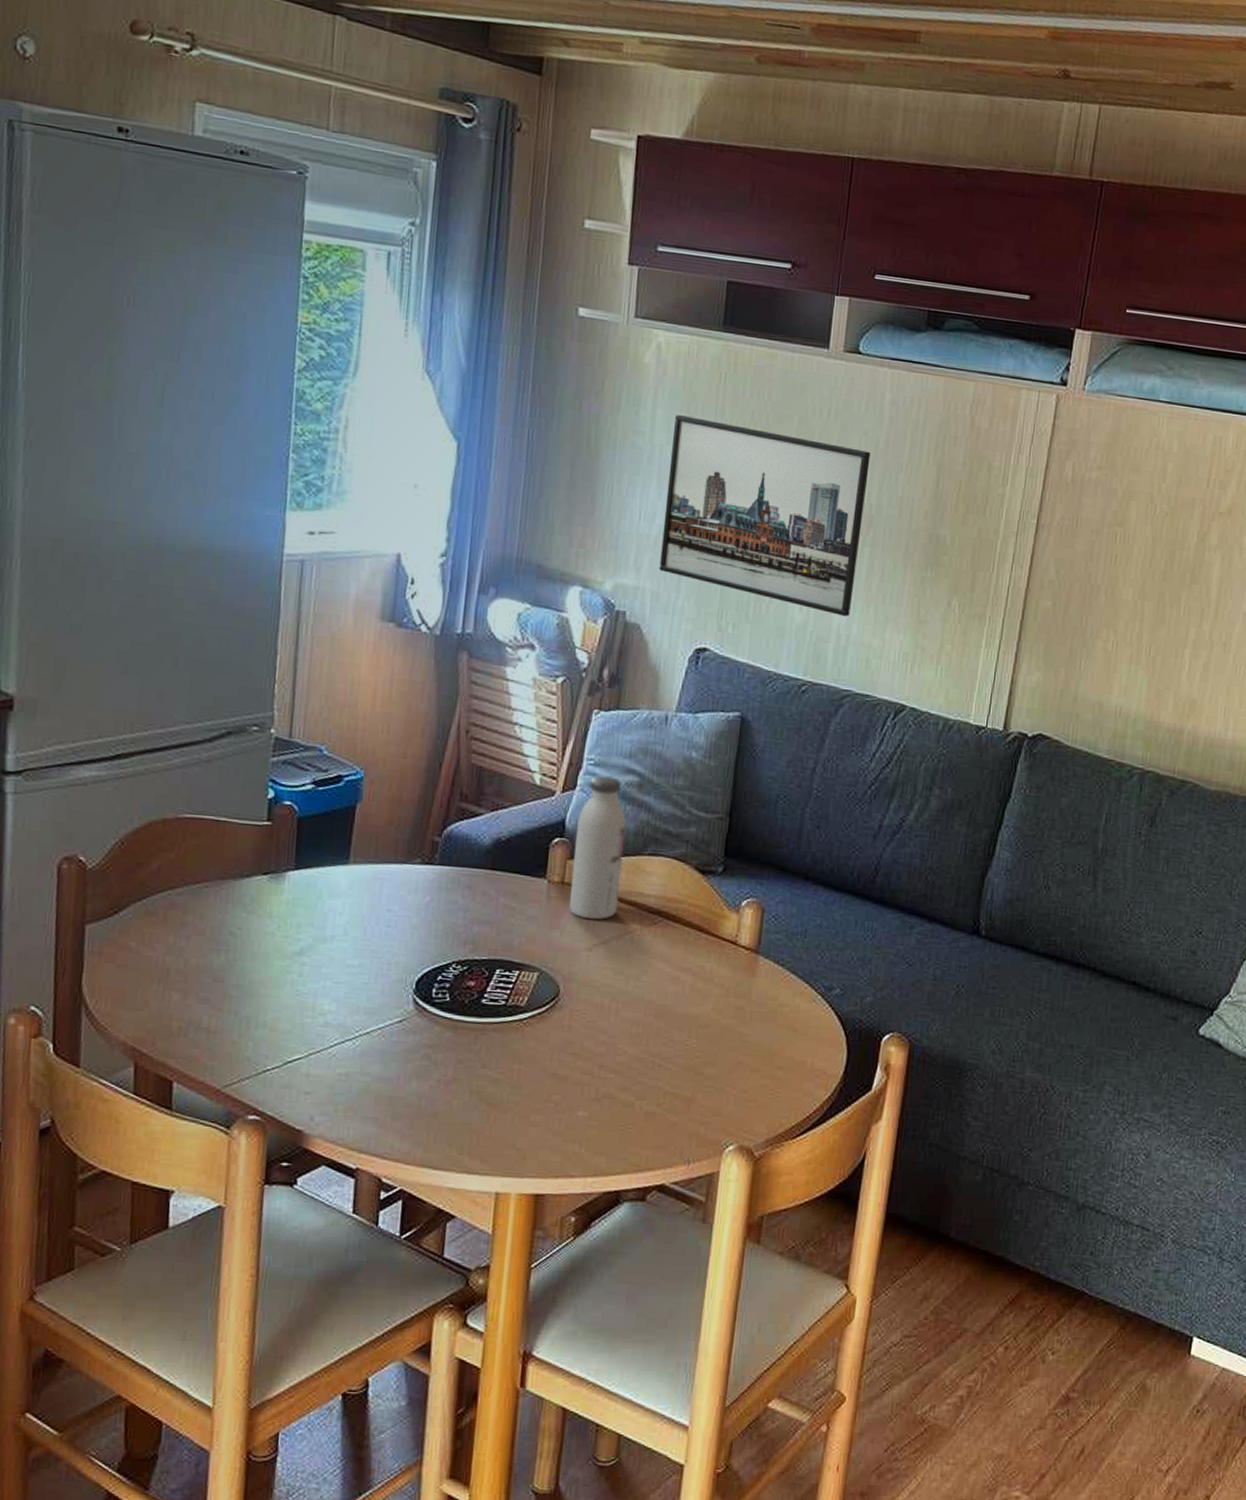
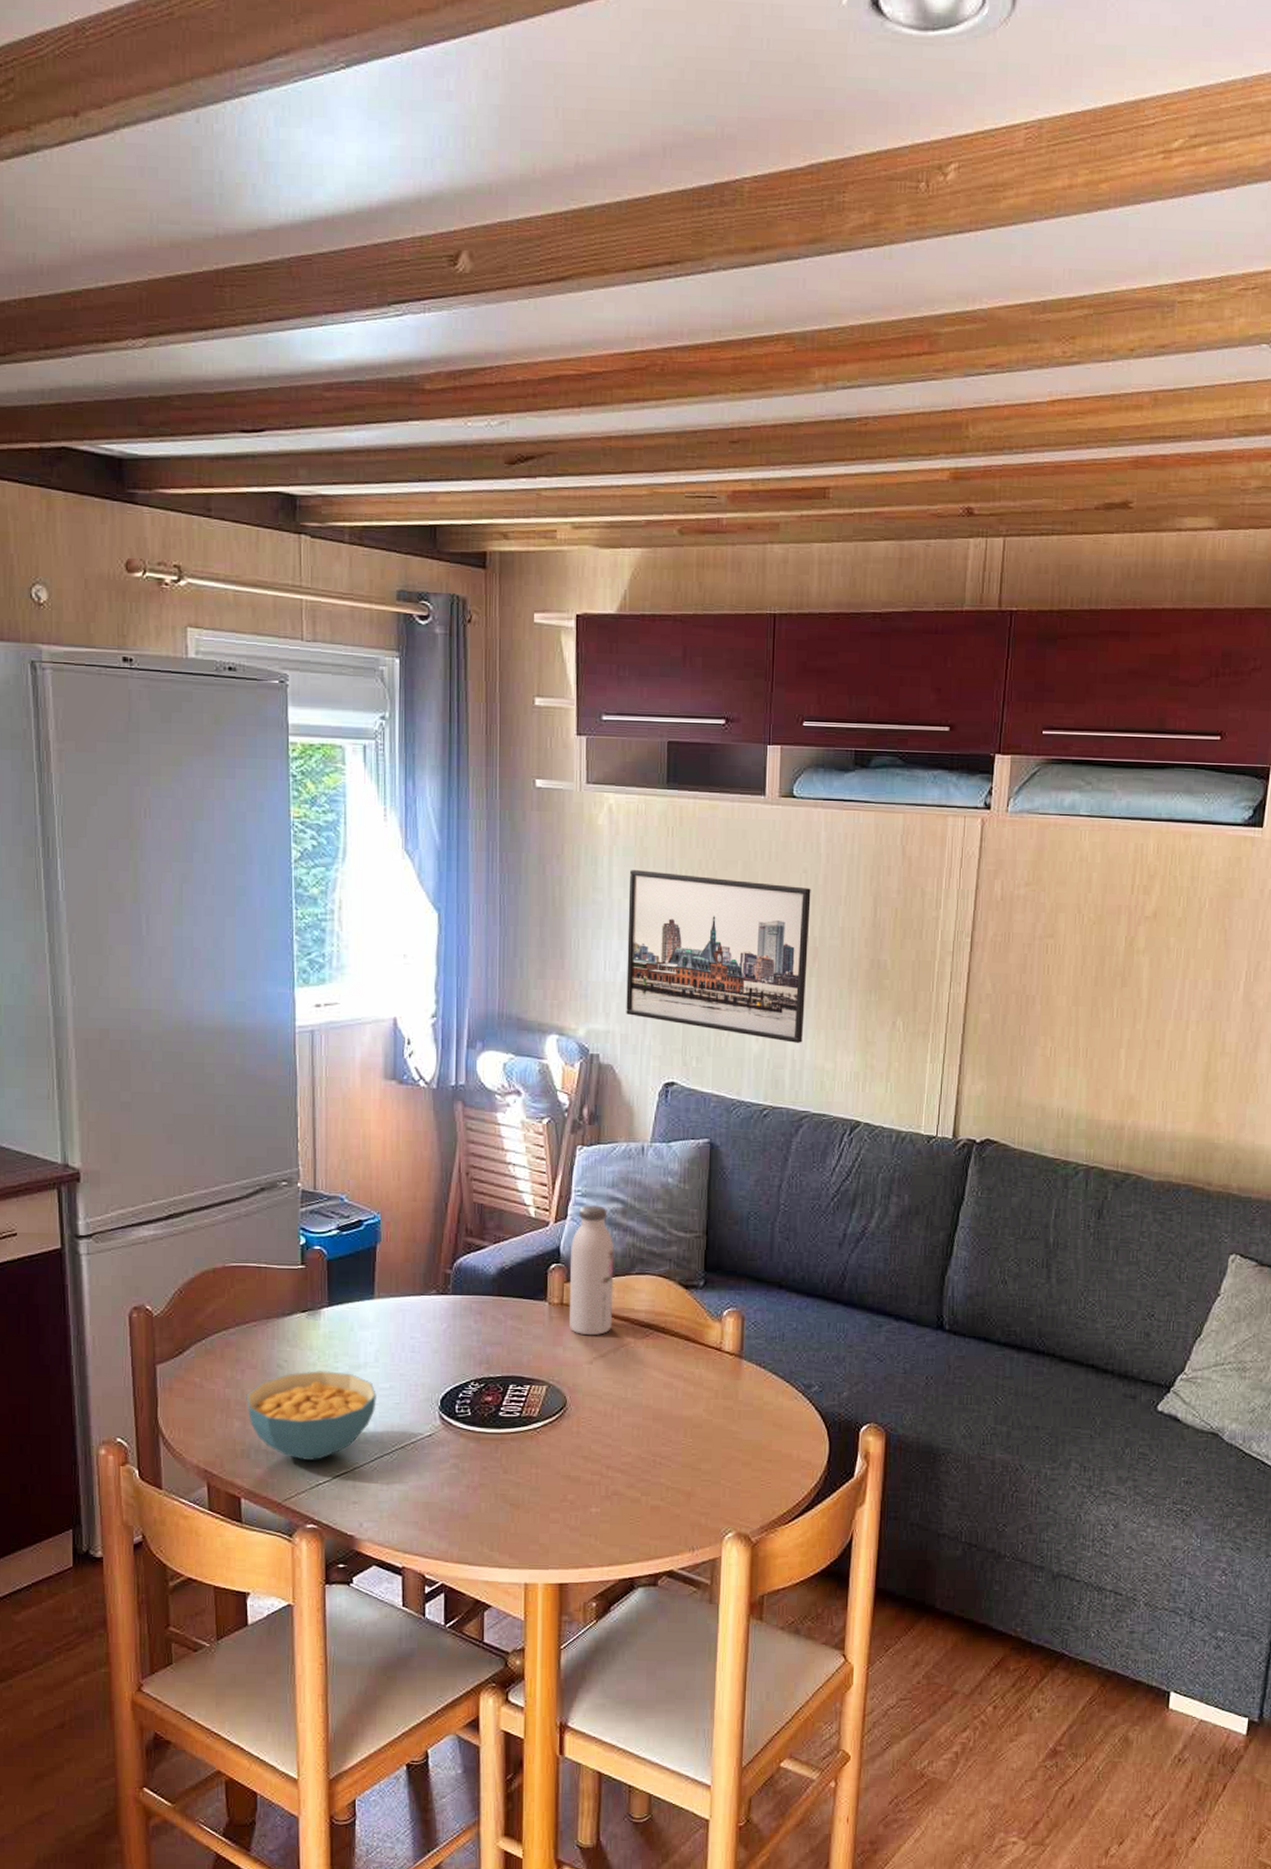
cereal bowl: none [188,941,342,1043] -> present [246,1371,376,1460]

